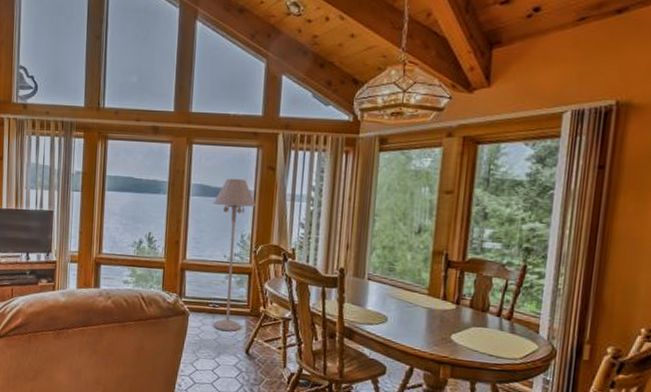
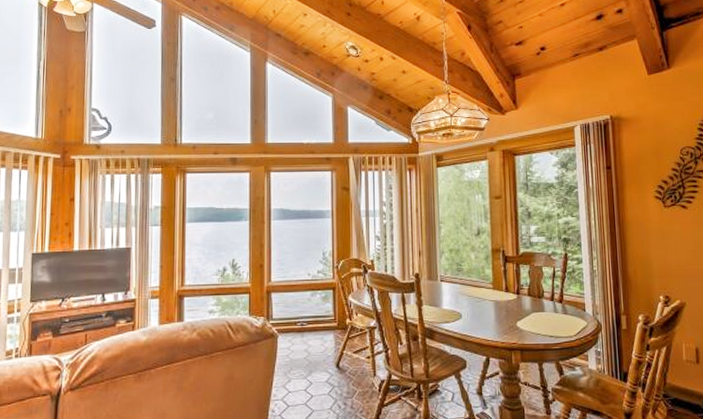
floor lamp: present [212,178,256,332] -> none [293,200,334,348]

